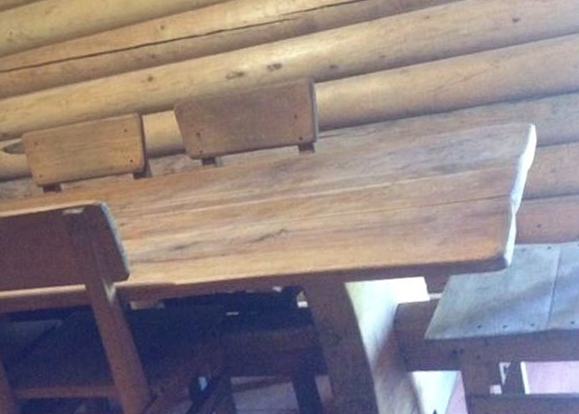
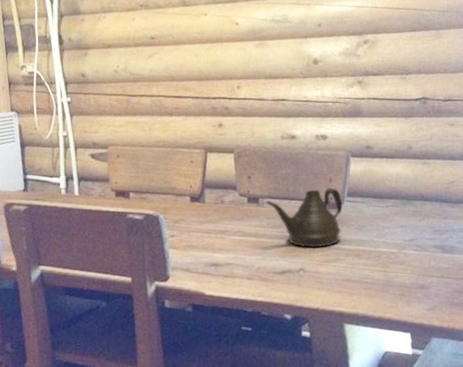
teapot: none [224,125,320,204] -> present [265,188,343,248]

